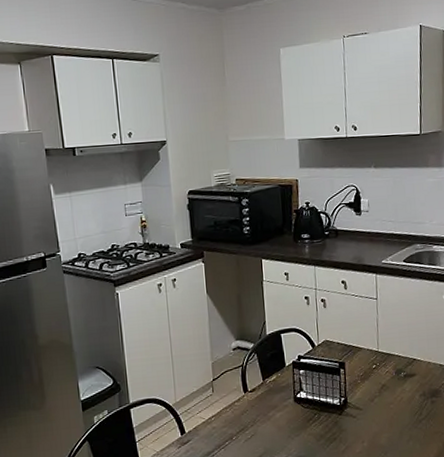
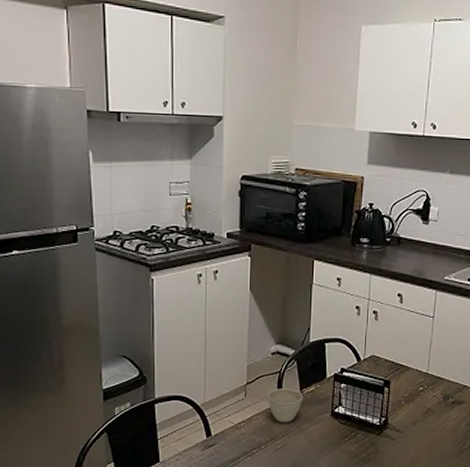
cup: none [233,380,267,413] -> present [267,388,303,423]

